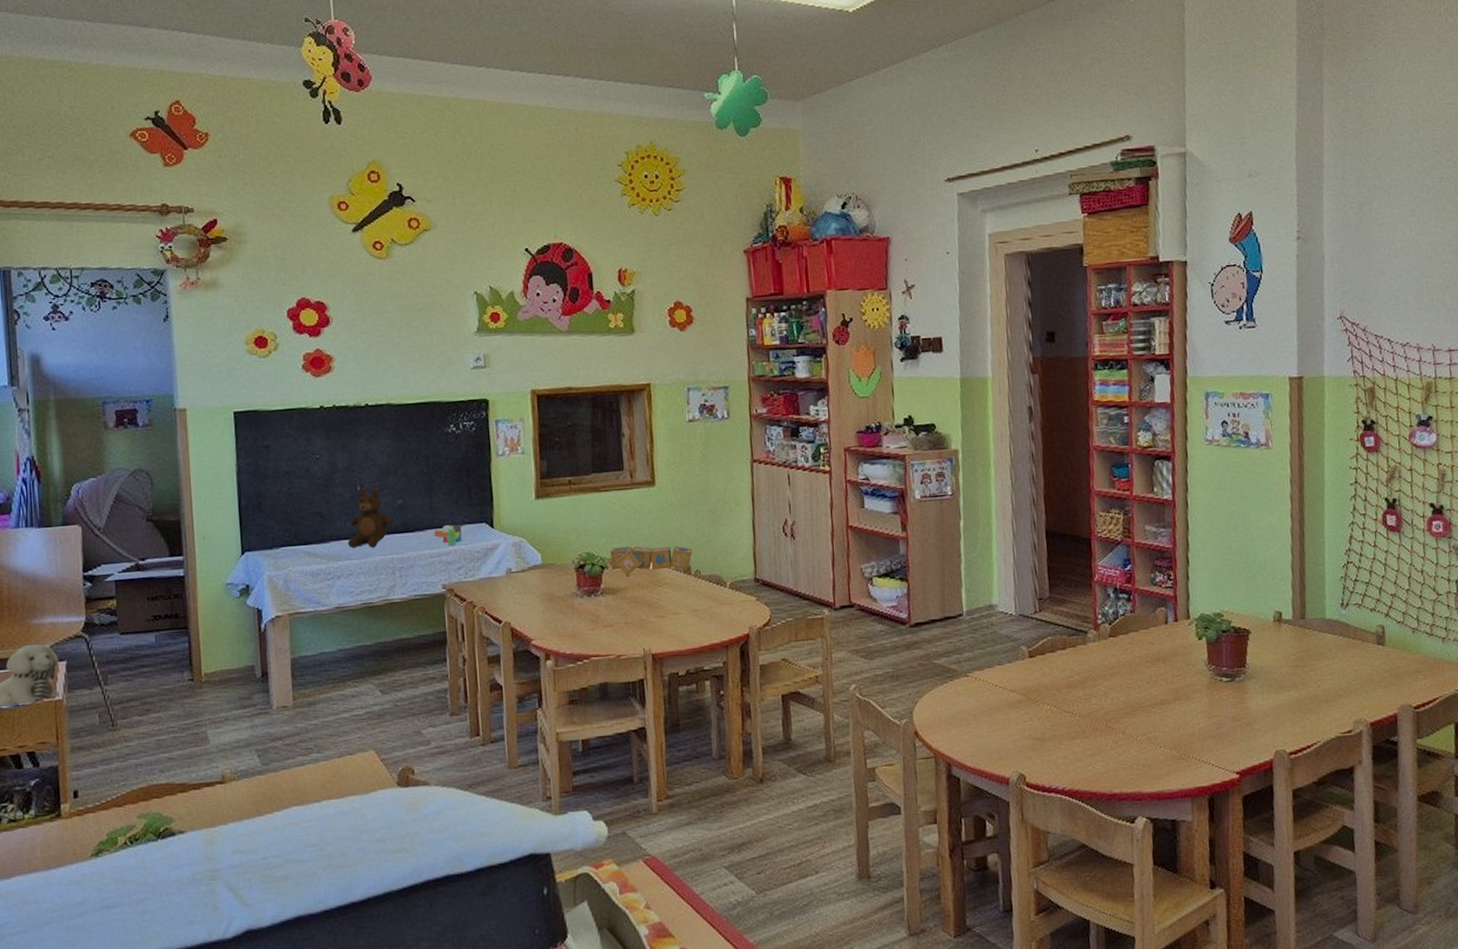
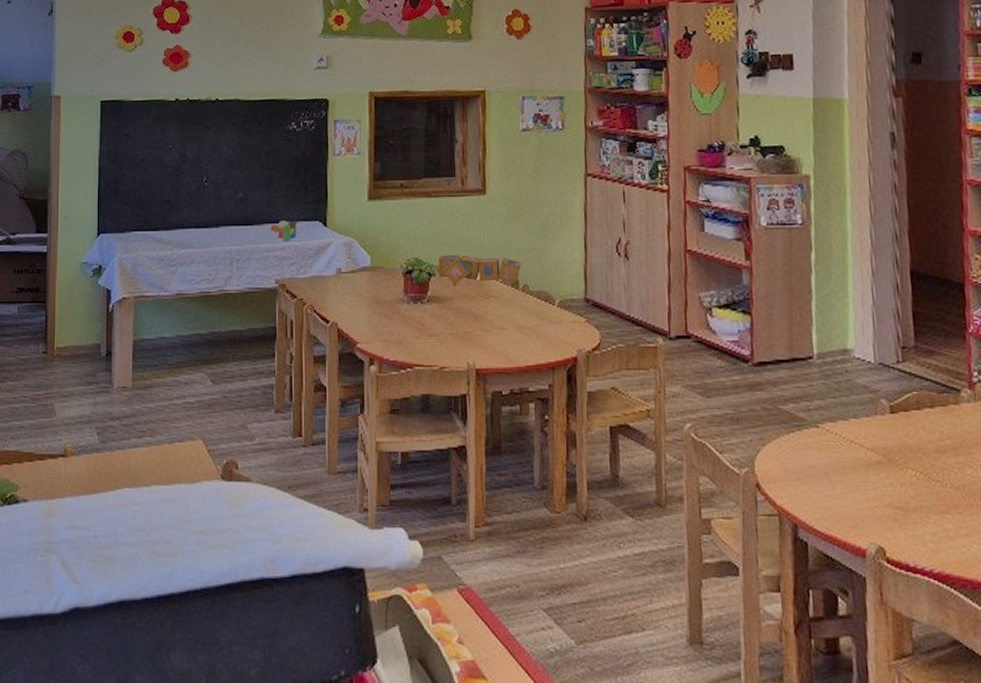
teddy bear: present [347,489,394,548] -> none [191,180,234,237]

